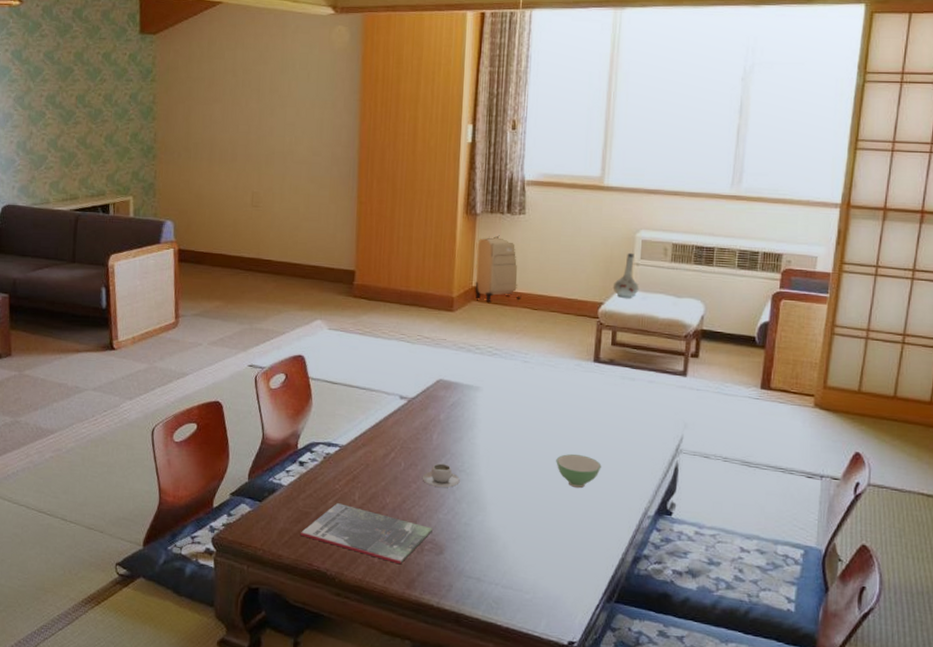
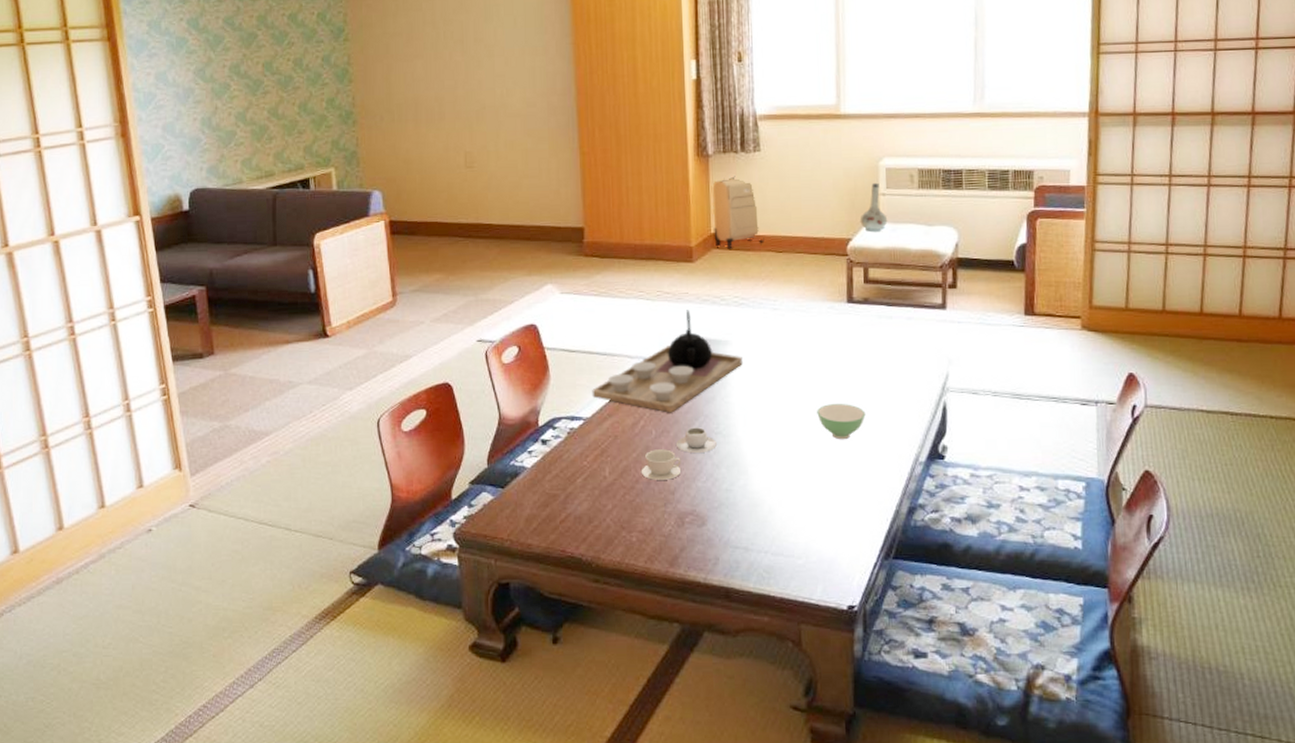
magazine: present [300,503,433,565] -> none [549,481,692,542]
tea set: none [349,355,491,449] -> present [592,310,743,413]
teacup: none [387,480,426,509] -> present [641,449,682,480]

